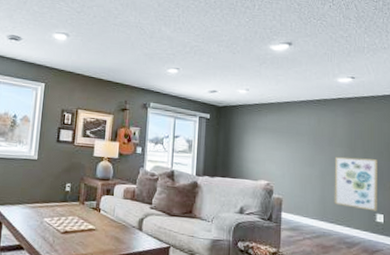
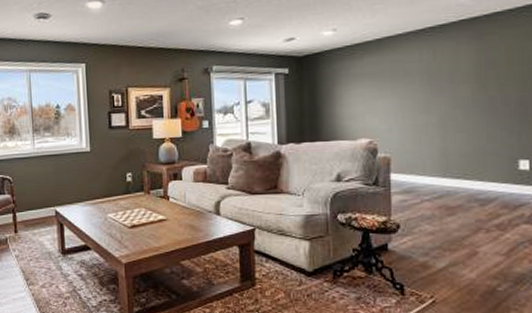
wall art: present [334,156,377,211] -> none [458,92,520,158]

